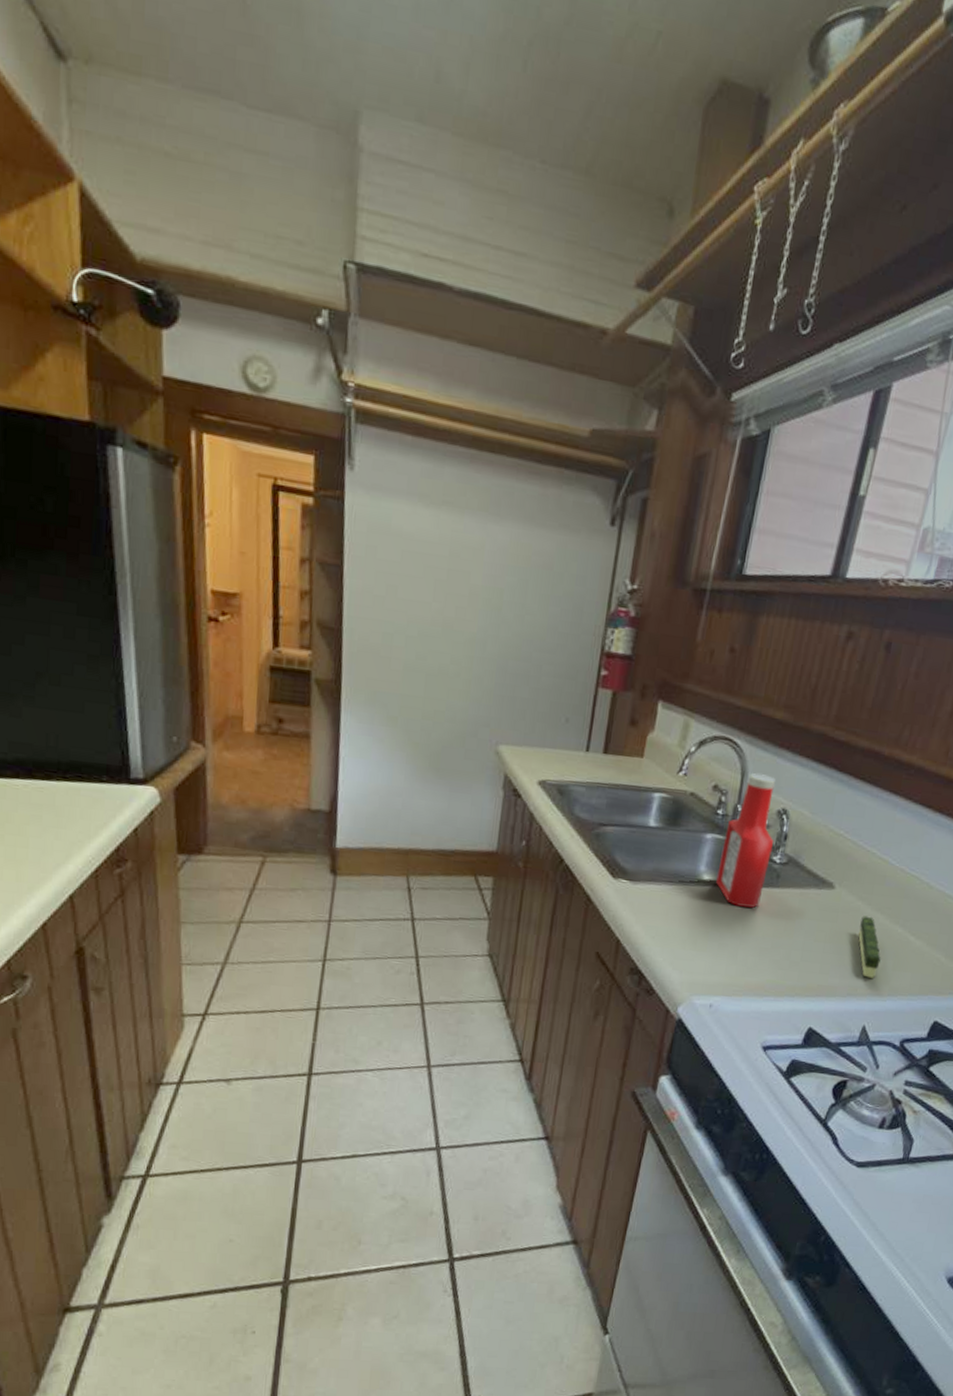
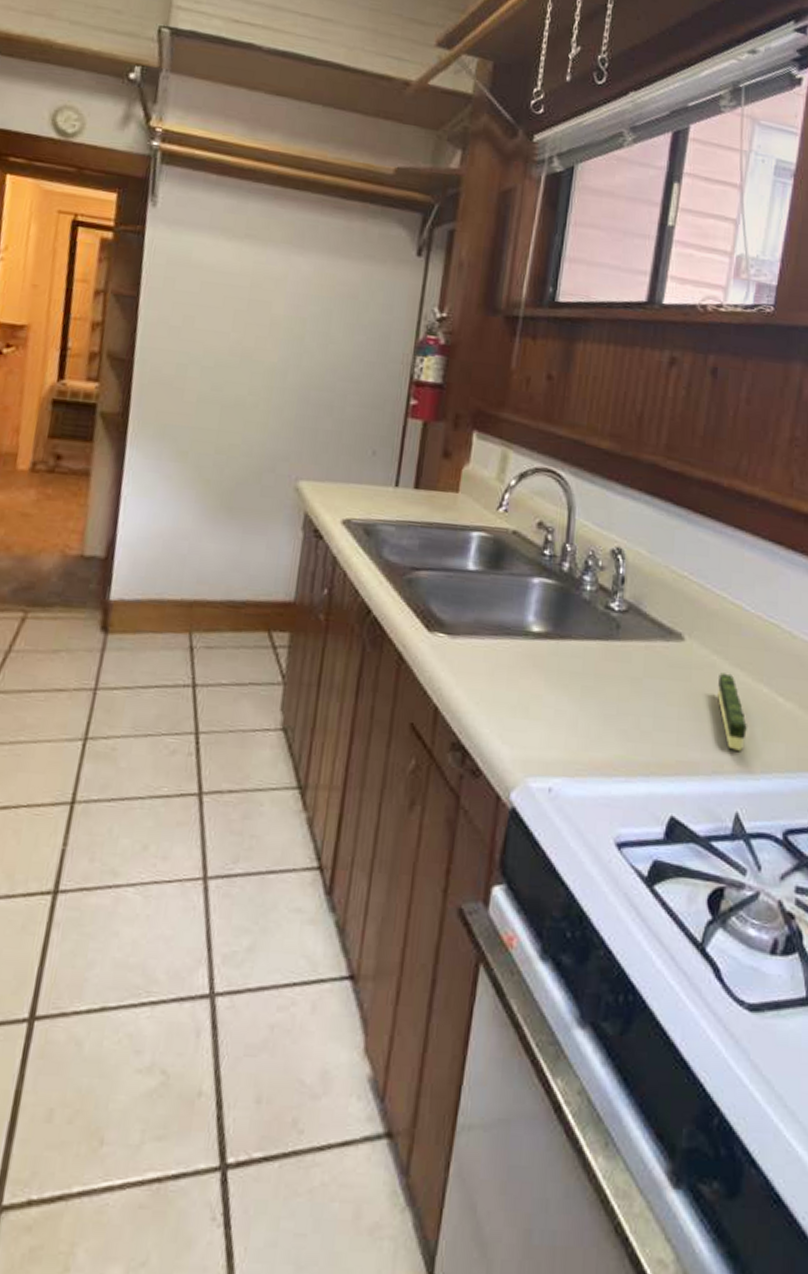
ketchup bottle: present [716,773,775,908] -> none [547,508,610,666]

